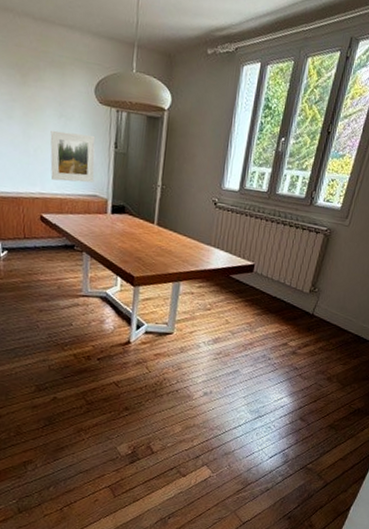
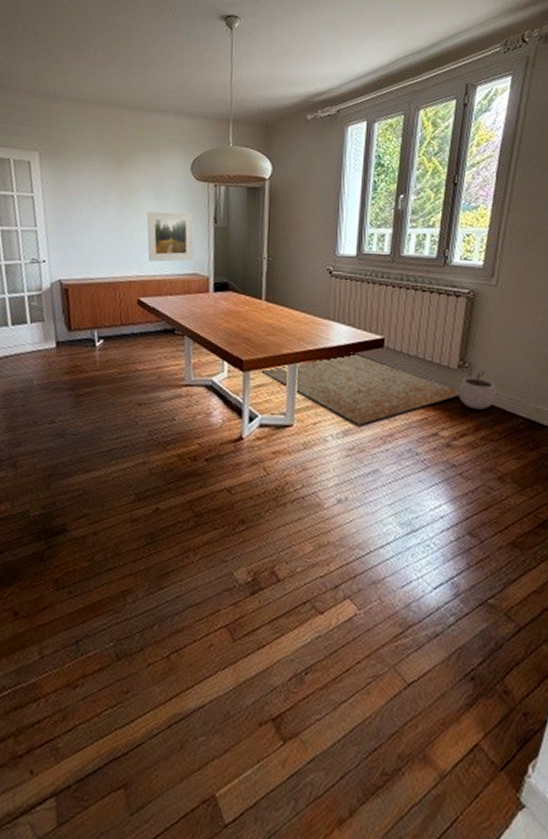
rug: none [148,274,309,335] -> present [259,352,460,425]
plant pot: none [307,296,336,326] -> present [458,372,496,410]

